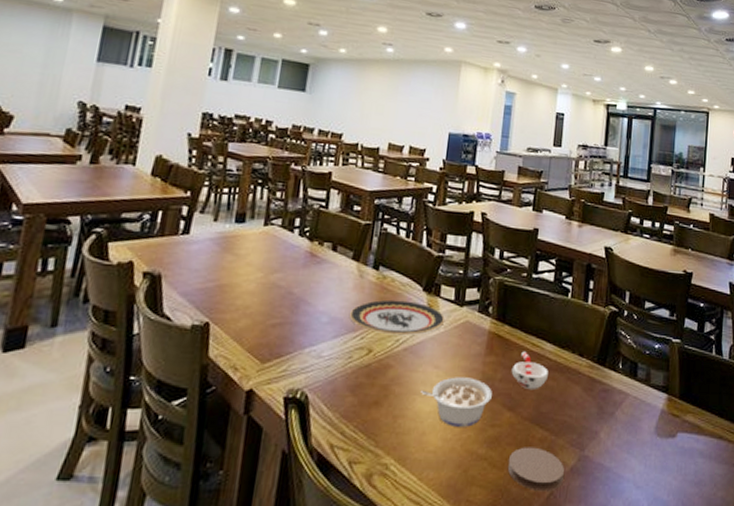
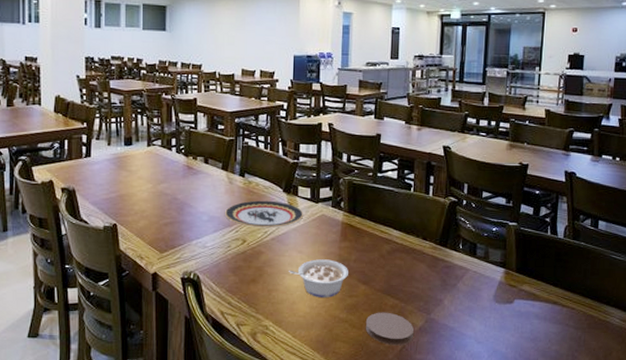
cup: present [511,351,548,390] -> none [363,237,396,268]

